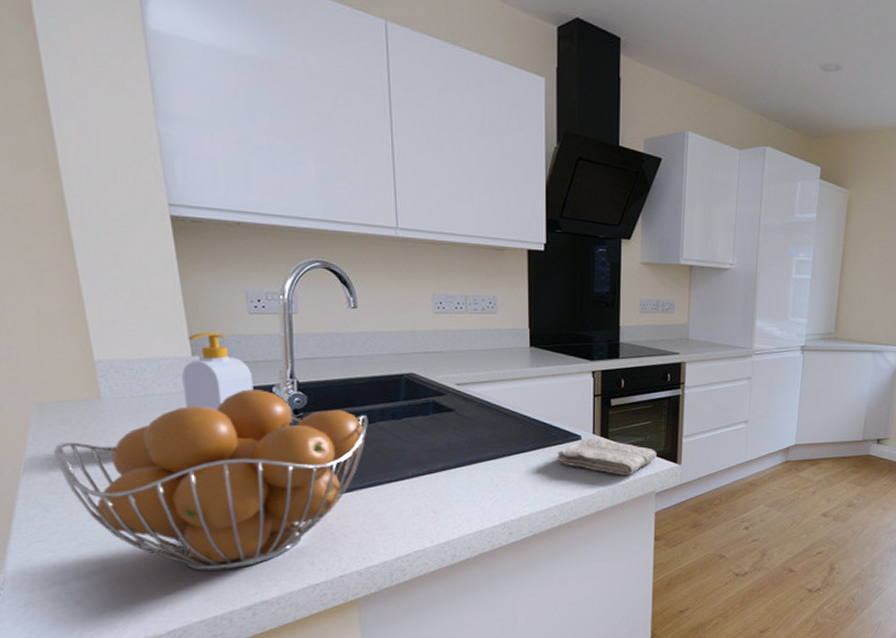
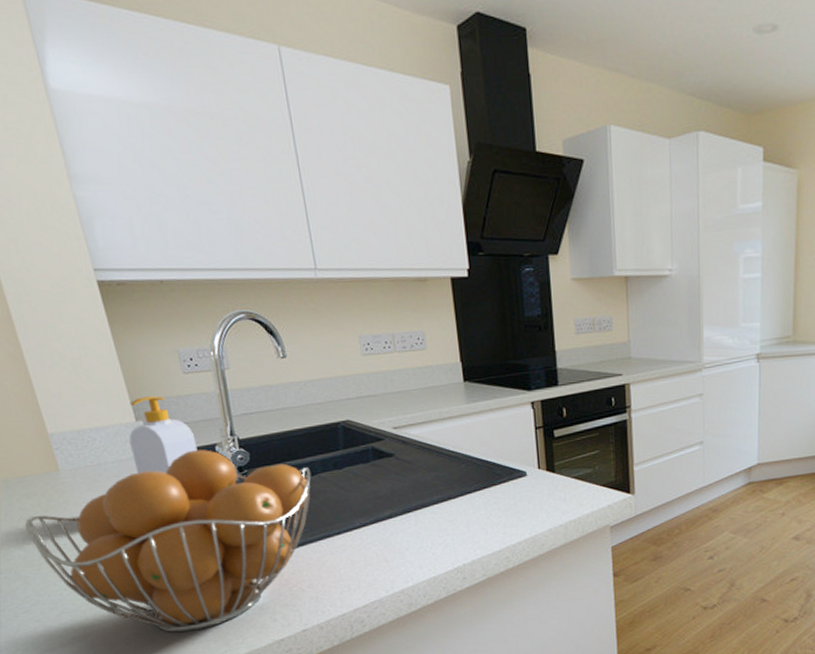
washcloth: present [556,437,657,475] -> none [503,472,608,510]

